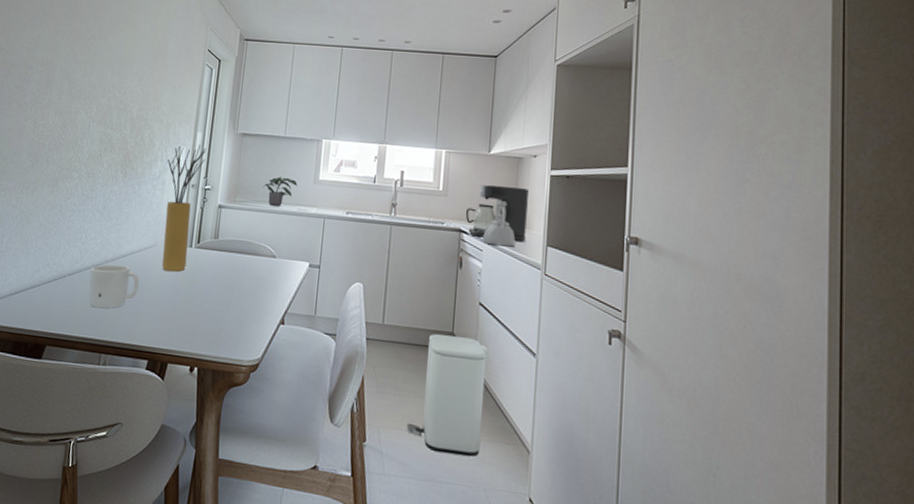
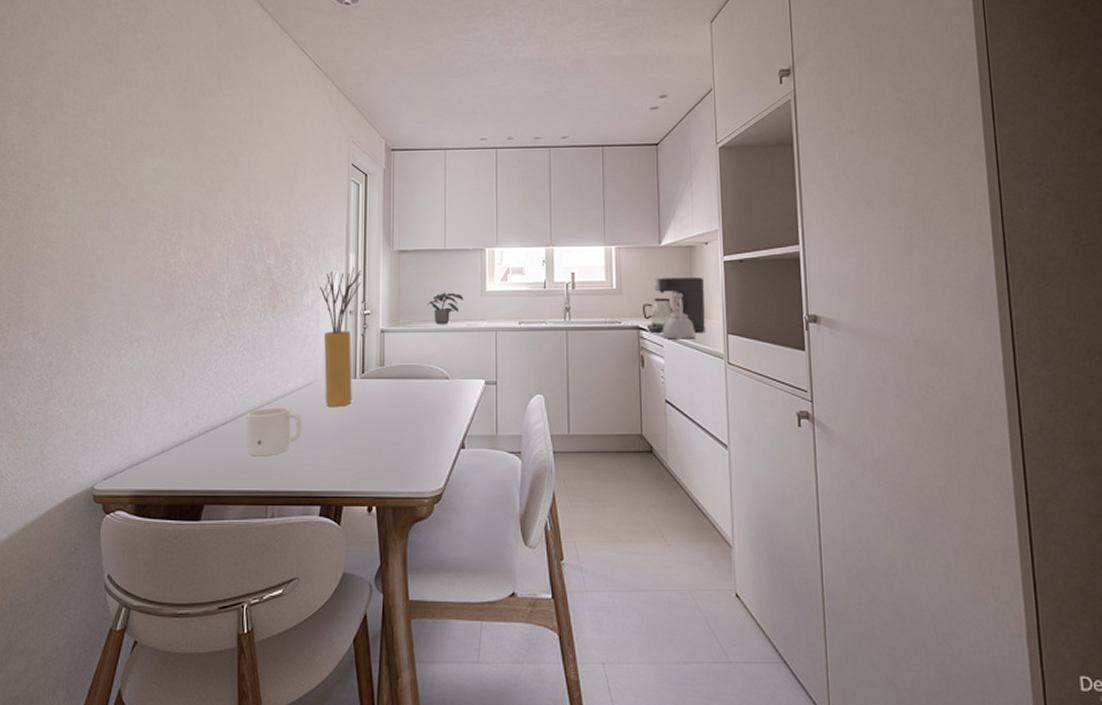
pedal bin: present [406,334,489,456] -> none [604,438,682,559]

